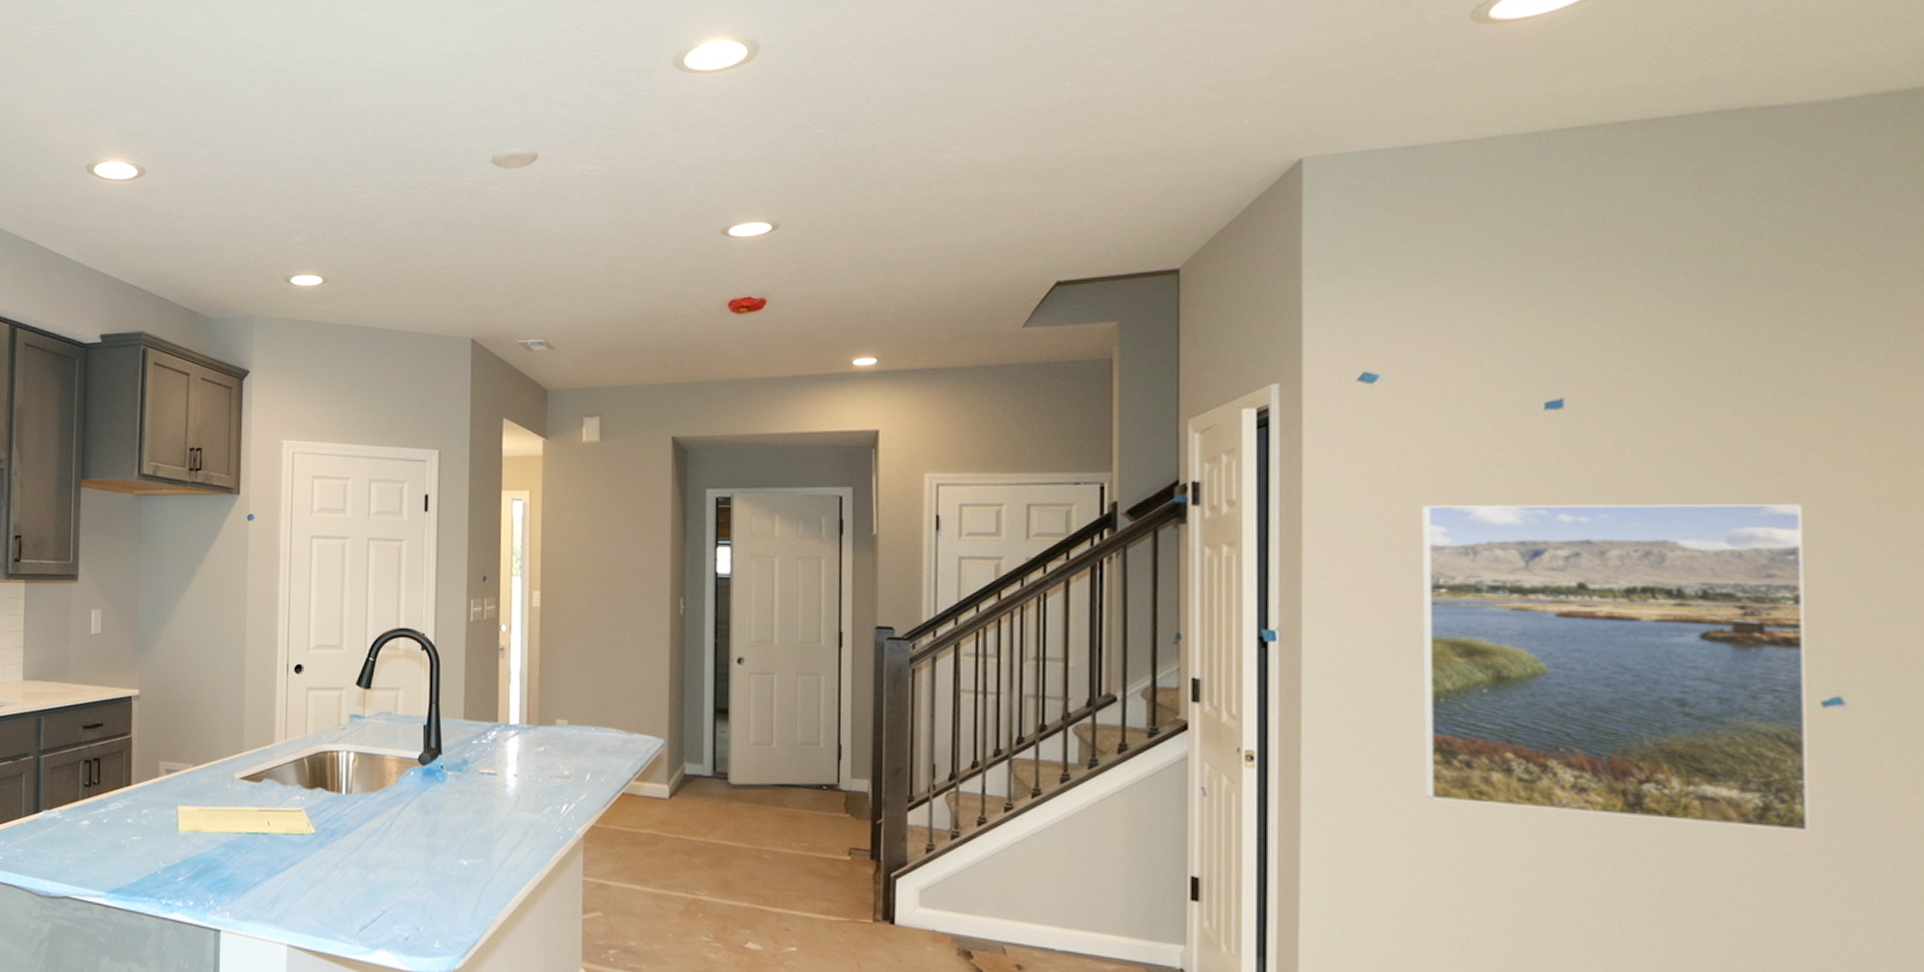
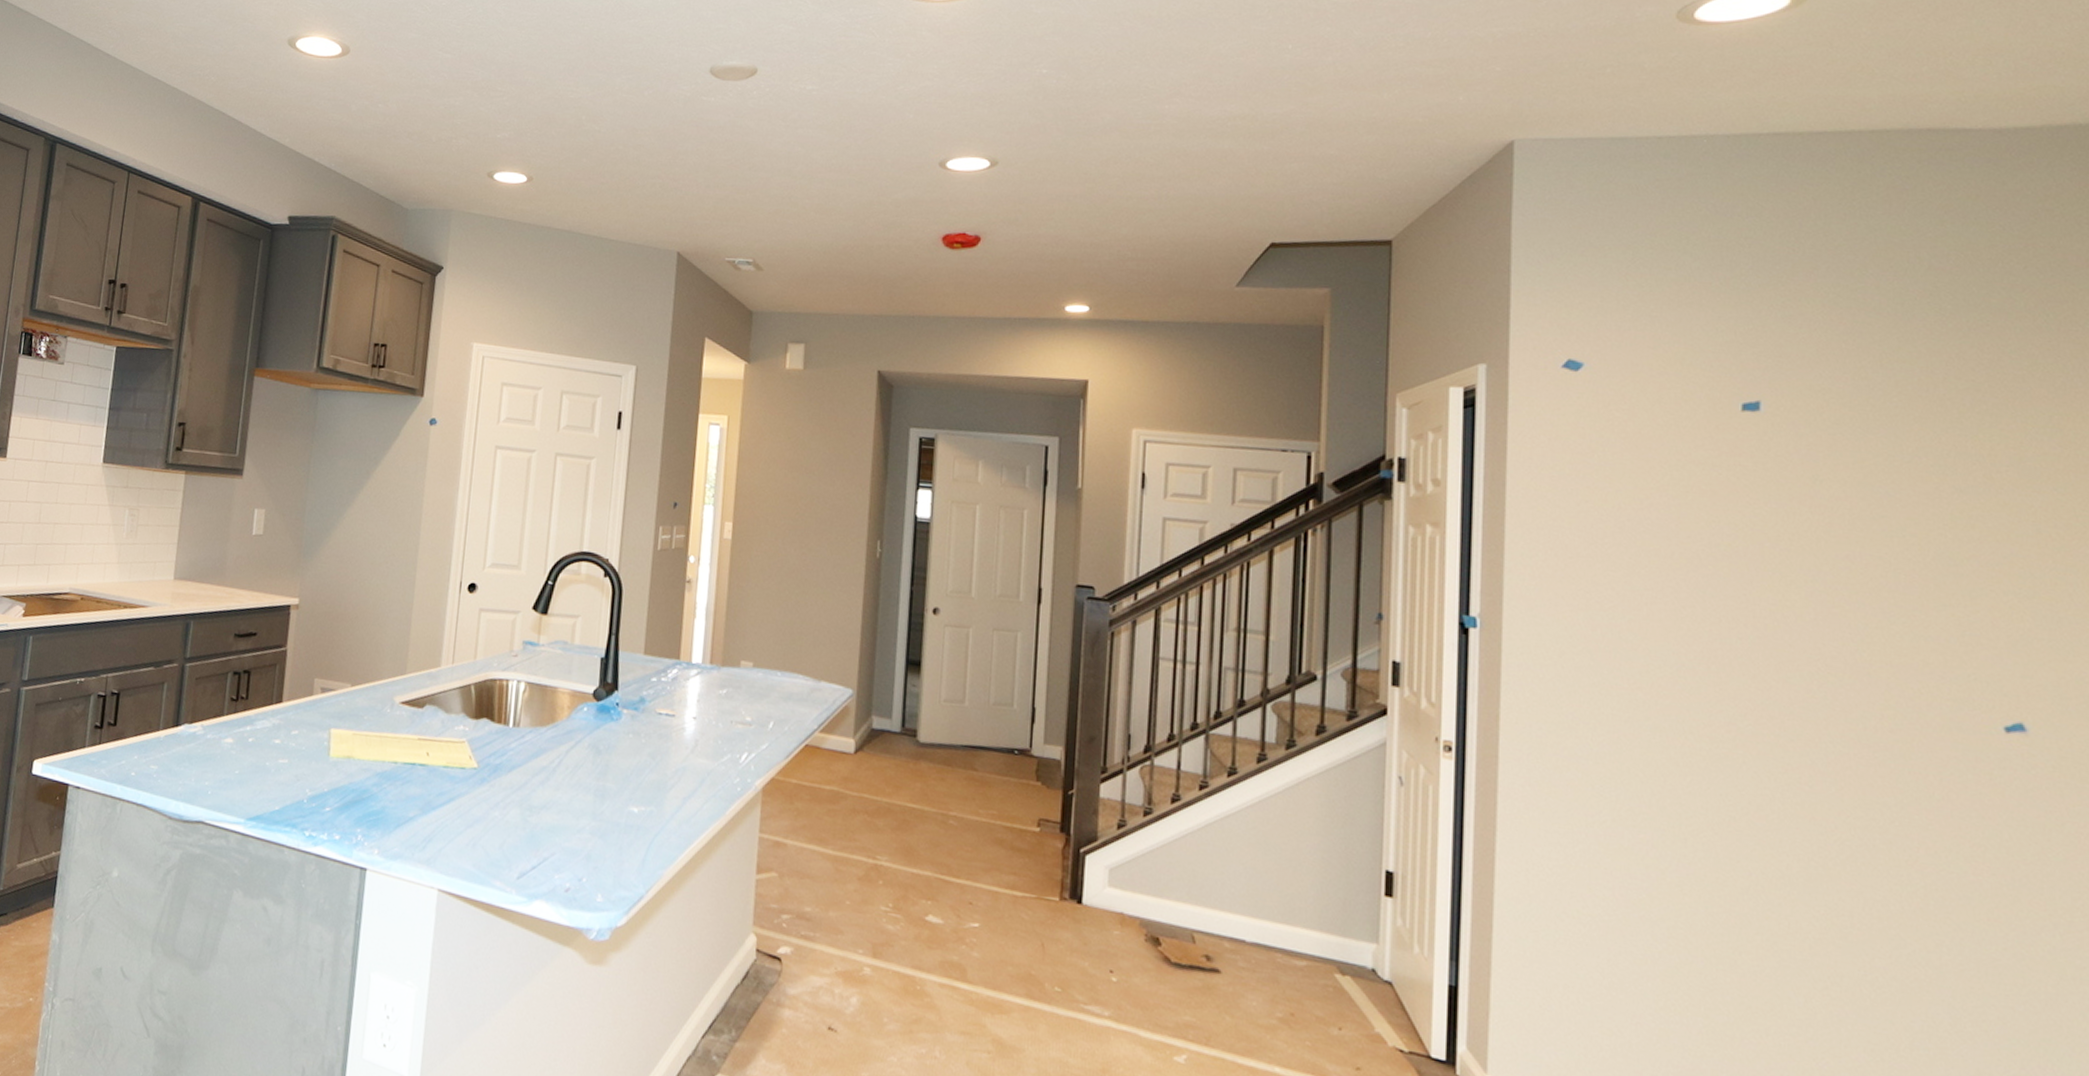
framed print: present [1422,503,1808,833] -> none [1620,498,1992,861]

